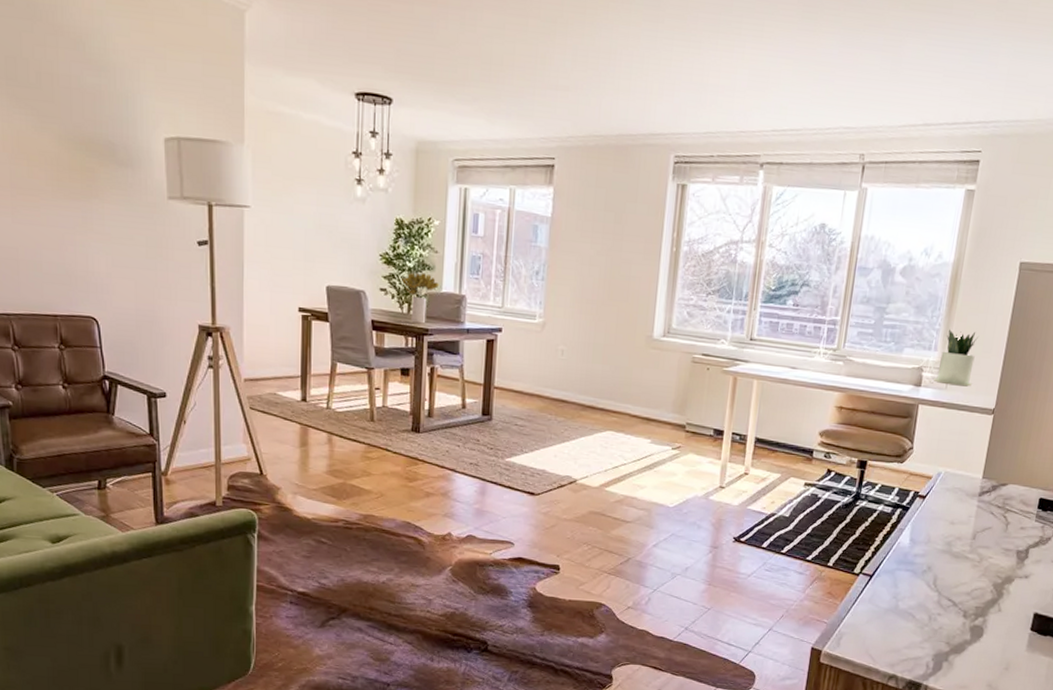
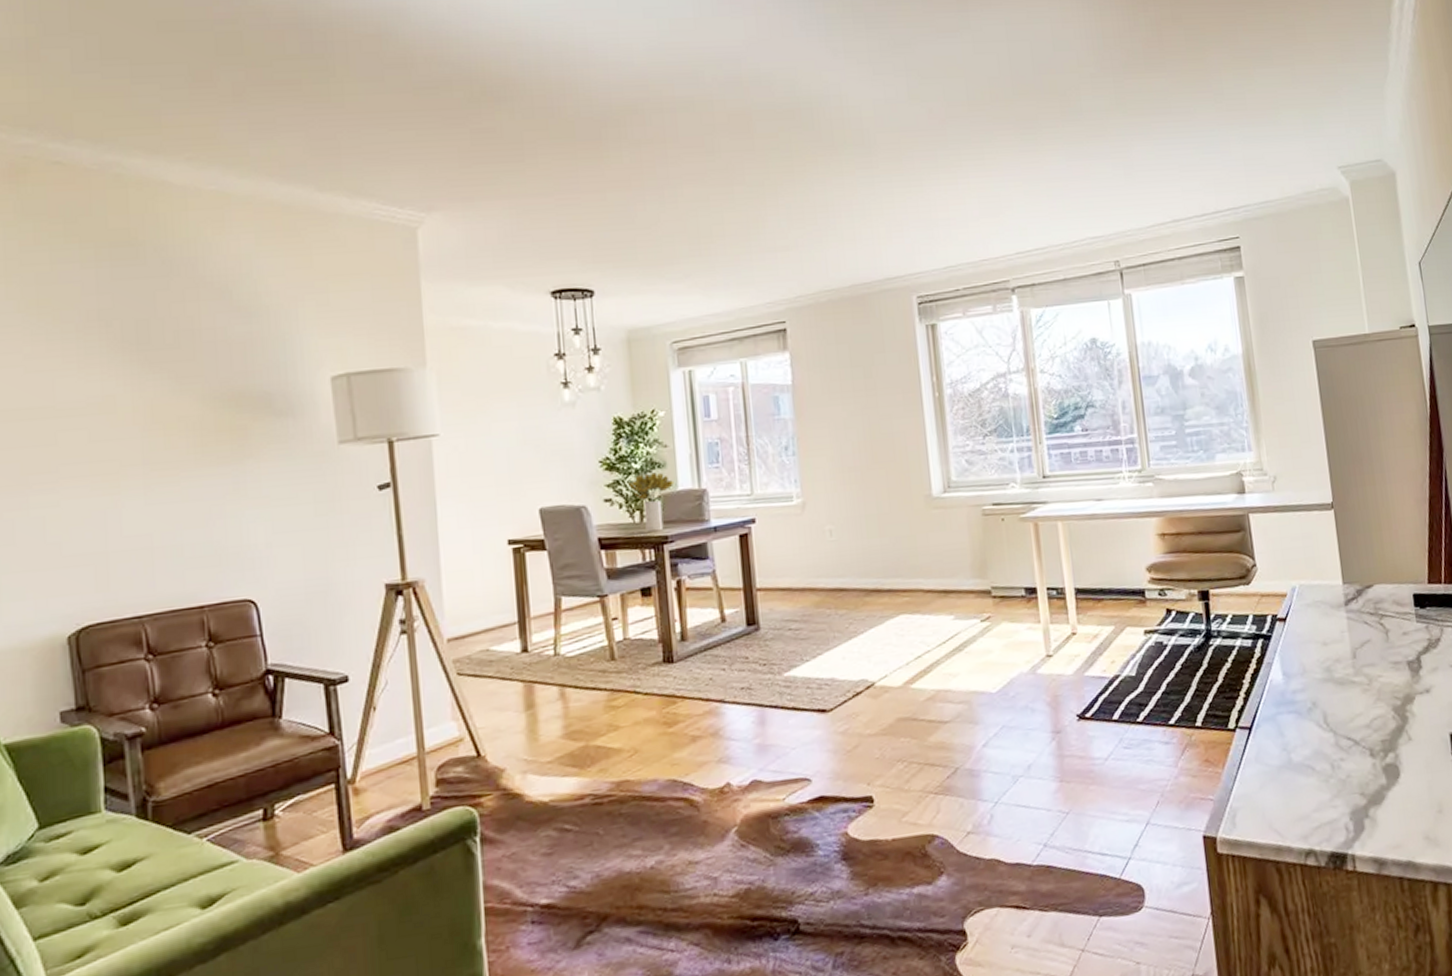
planter: present [933,329,980,387] -> none [1256,422,1301,487]

